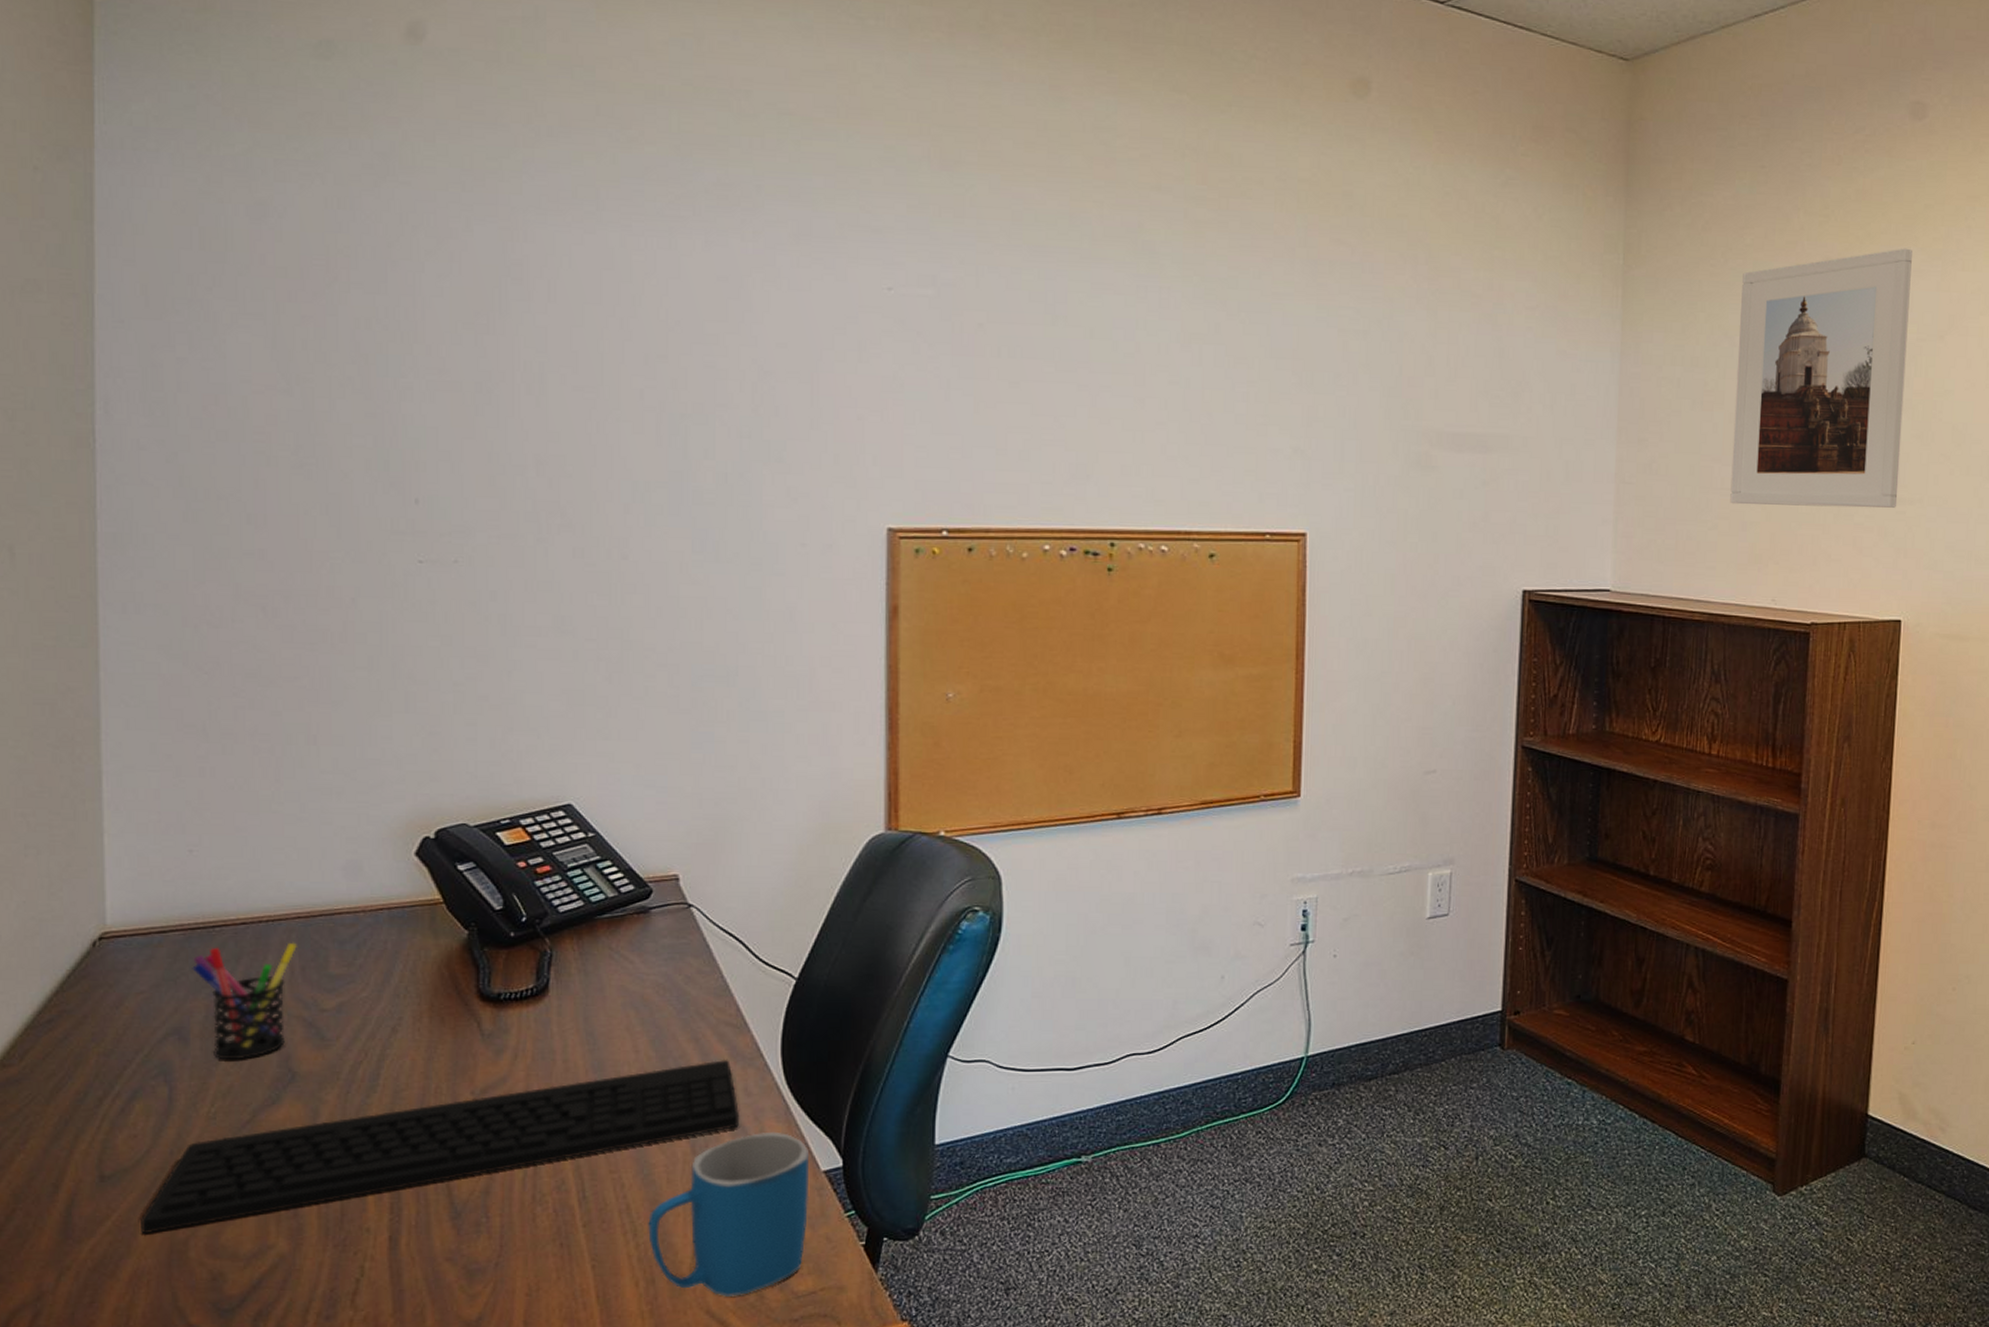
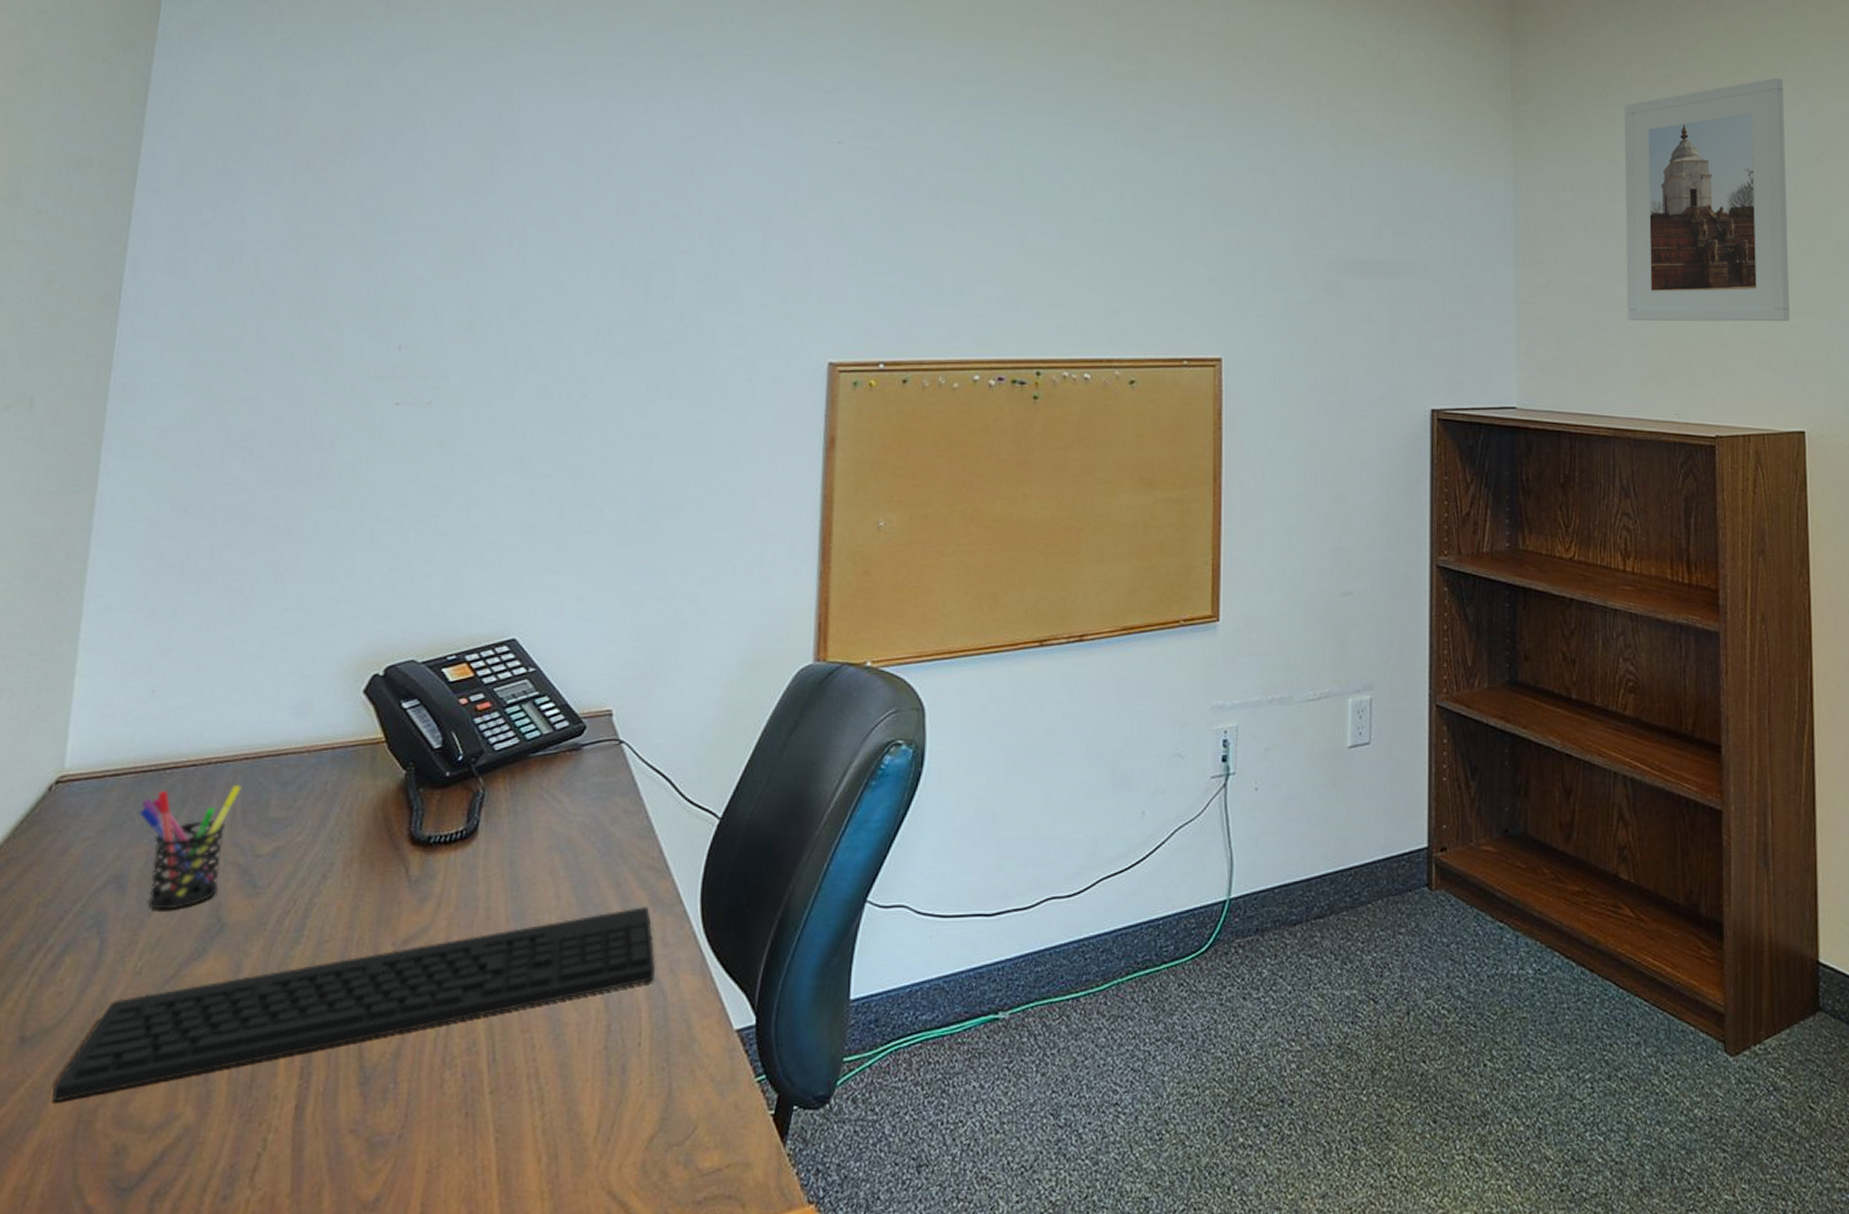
mug: present [648,1131,809,1297] -> none [554,985,722,1174]

